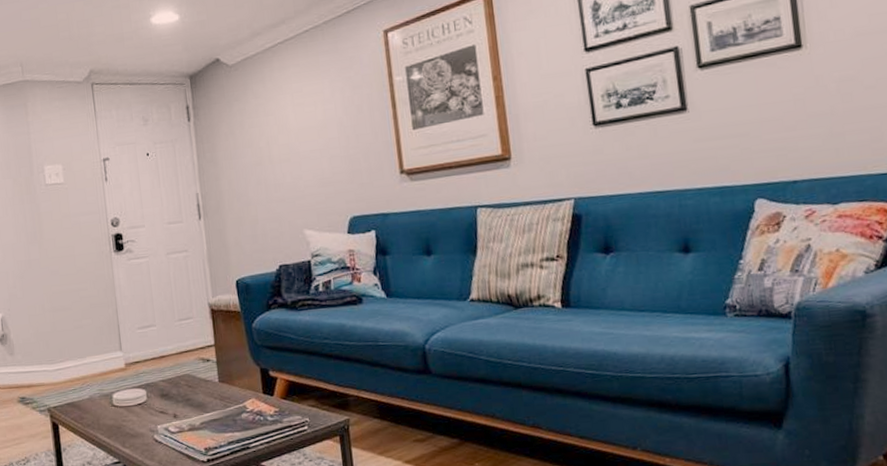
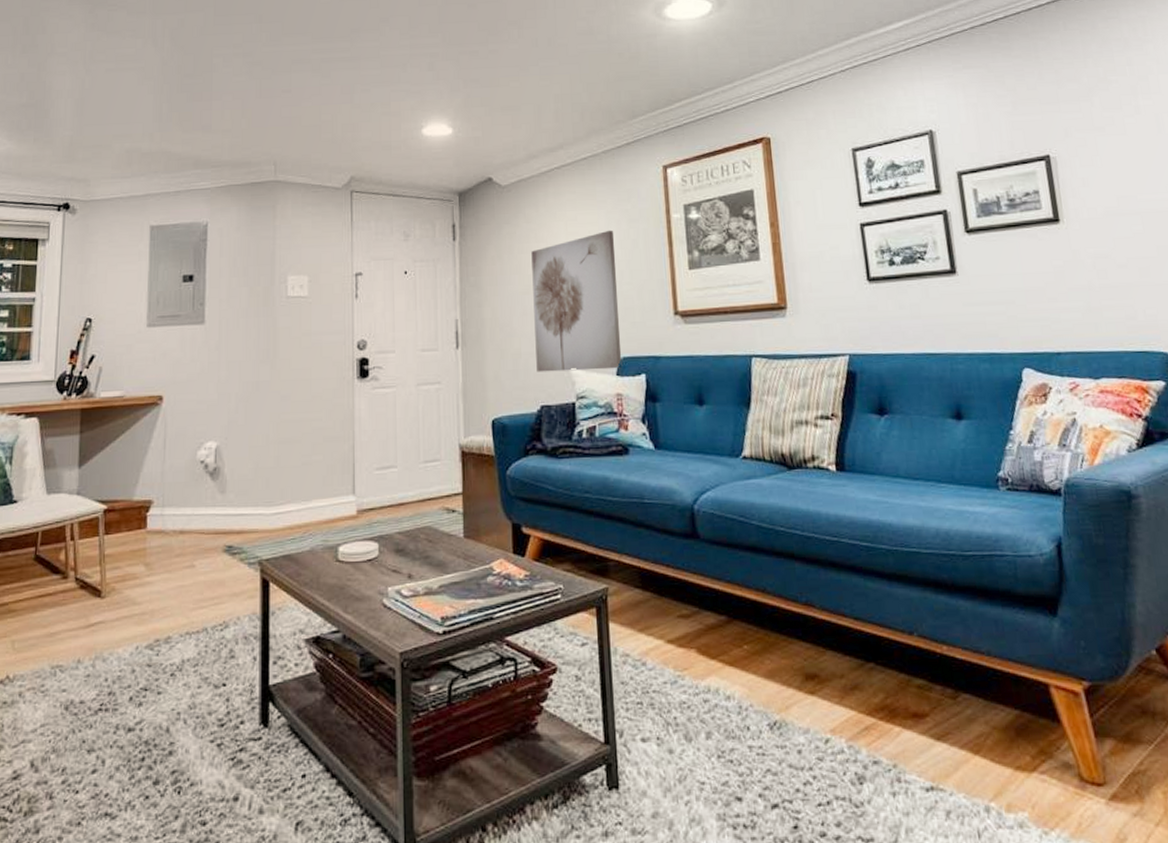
wall art: none [261,98,353,236] -> present [531,230,622,372]

